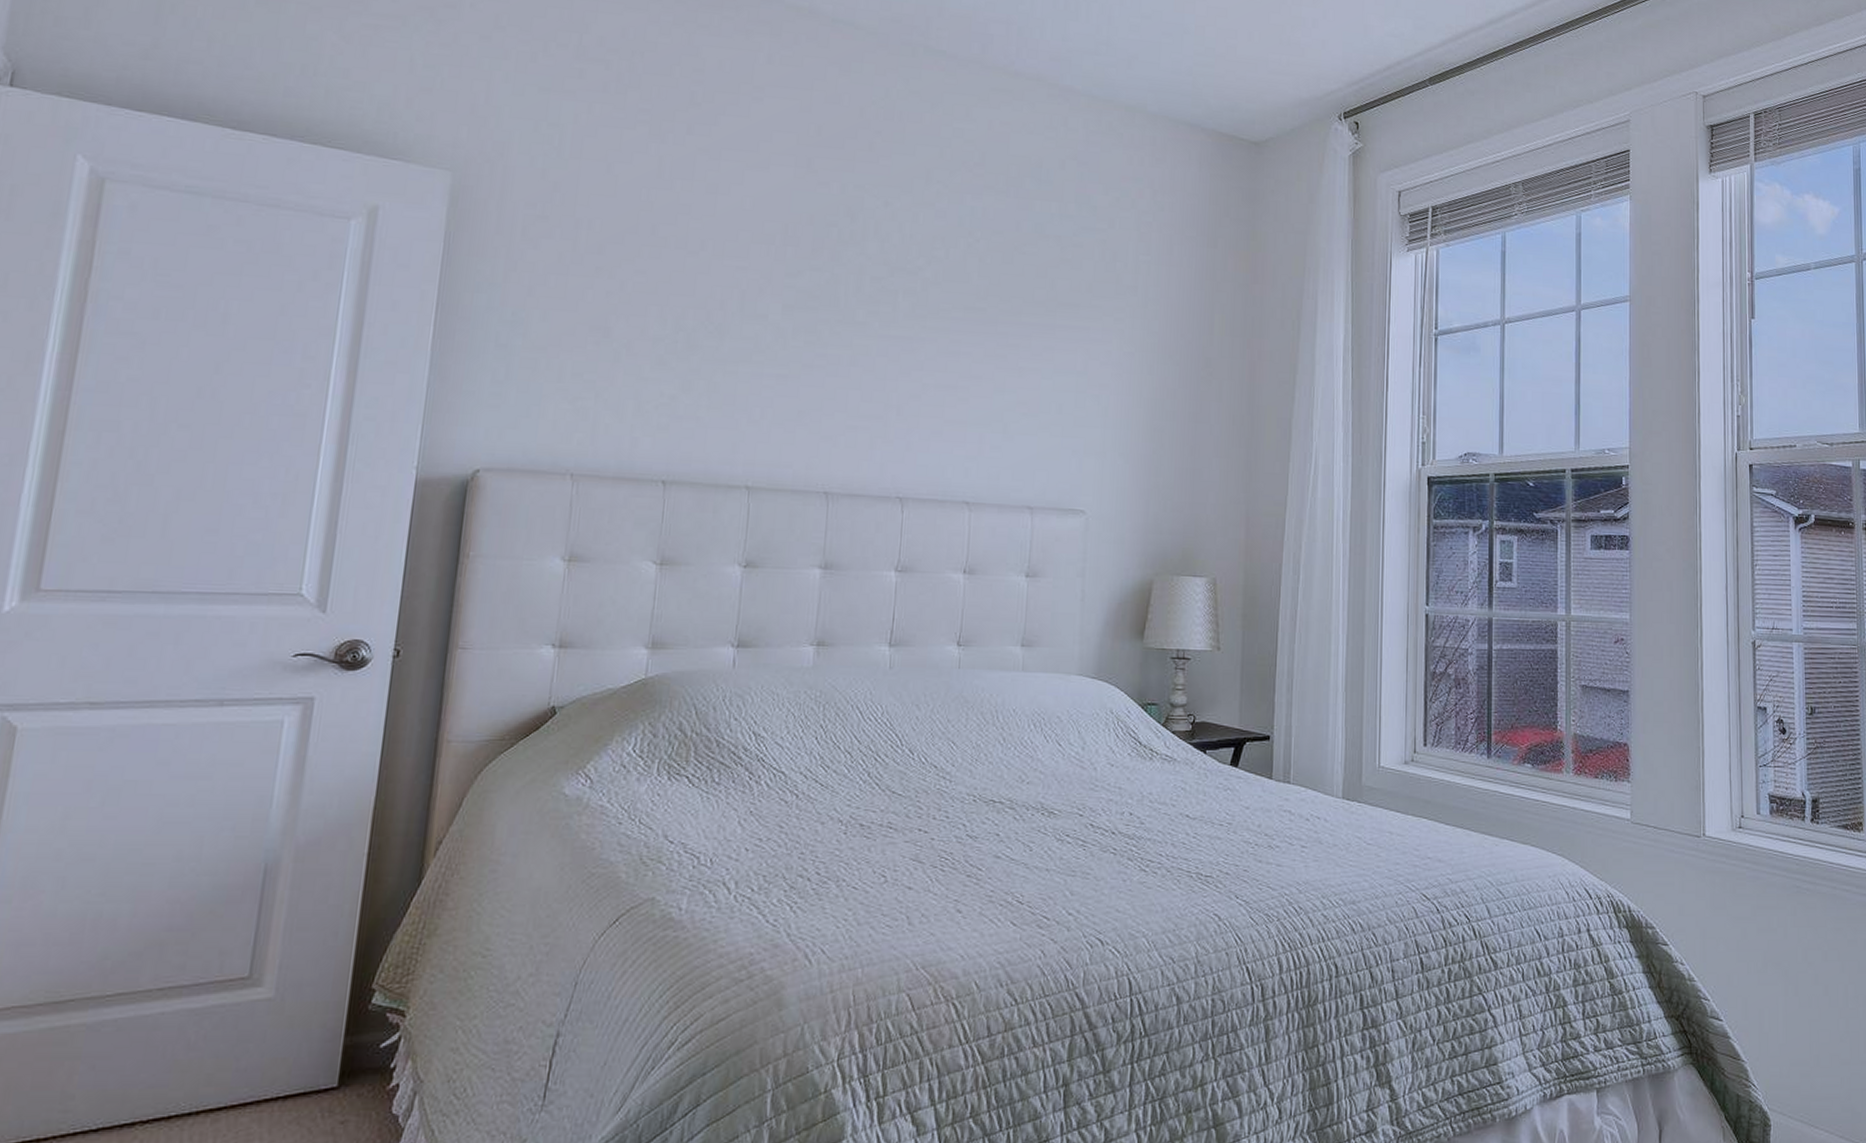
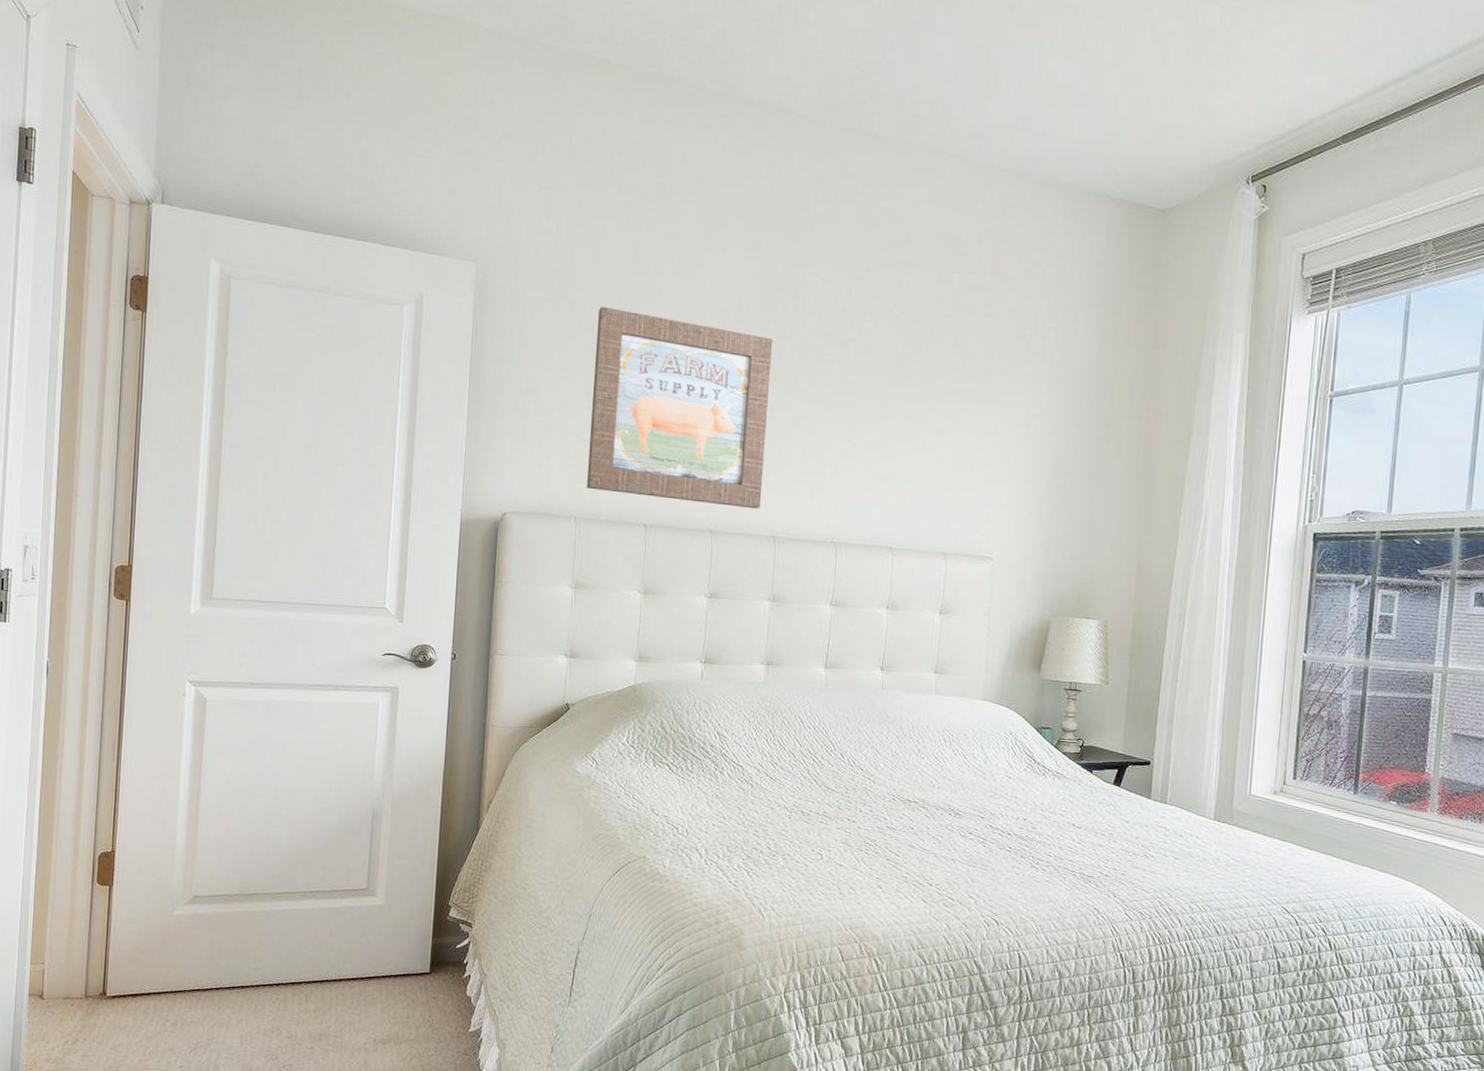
wall art: none [588,225,827,461] -> present [587,306,773,509]

